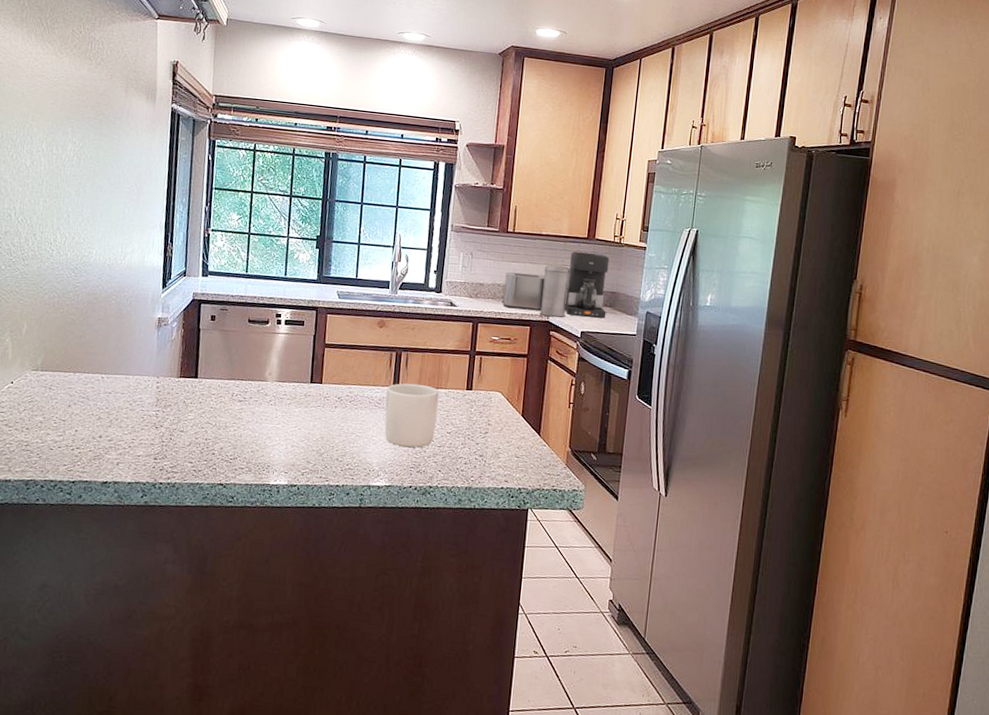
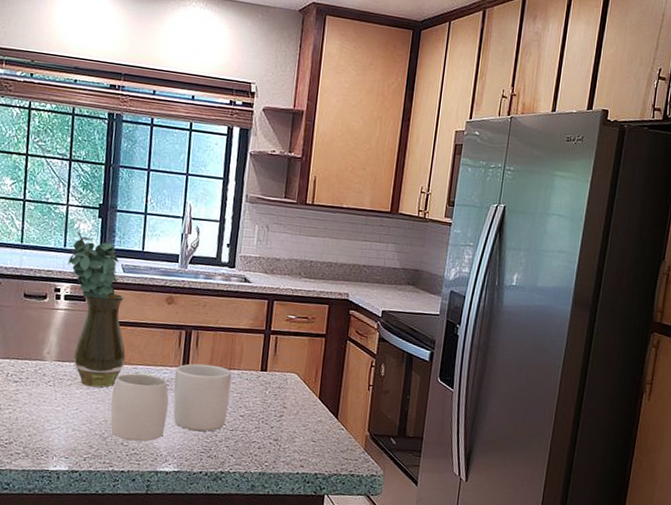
vase: none [288,261,341,406] -> present [67,231,126,387]
mug: none [326,392,381,458] -> present [110,373,169,442]
toaster: present [501,271,546,310] -> none [299,246,346,288]
canister: present [539,265,571,318] -> none [339,240,372,296]
coffee maker: present [564,252,610,319] -> none [365,226,413,297]

